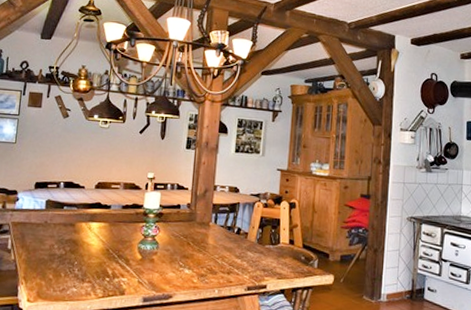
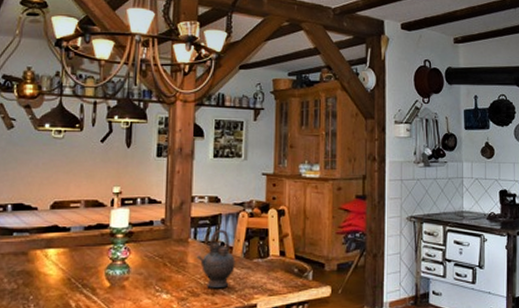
teapot: none [216,216,250,268] -> present [196,229,235,288]

